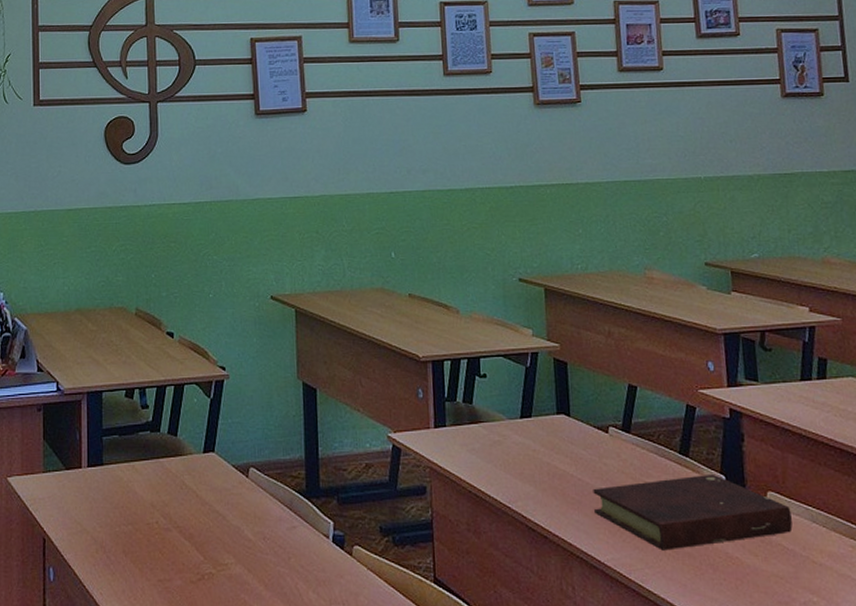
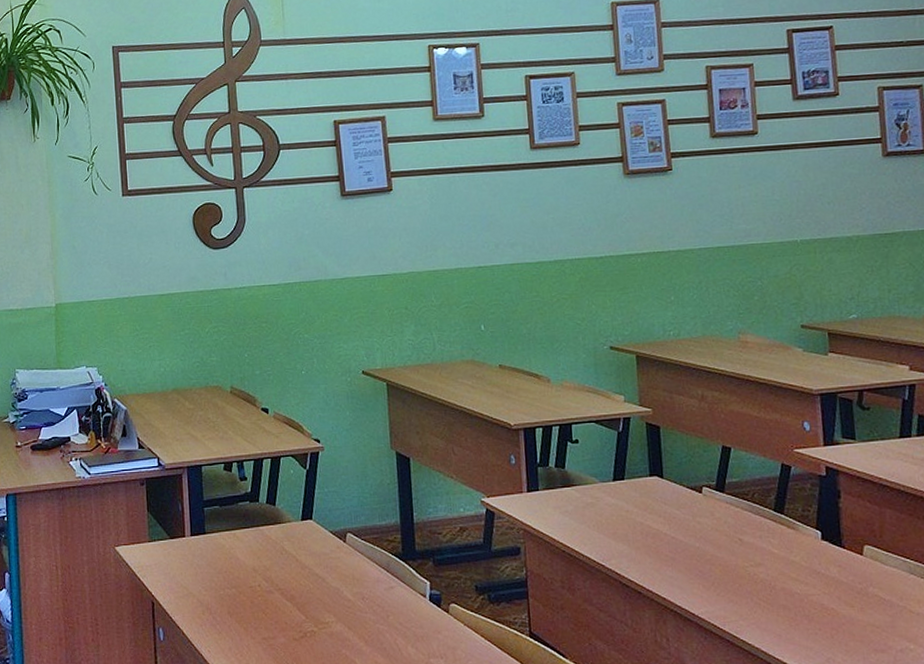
book: present [593,473,793,551] -> none [686,529,890,603]

